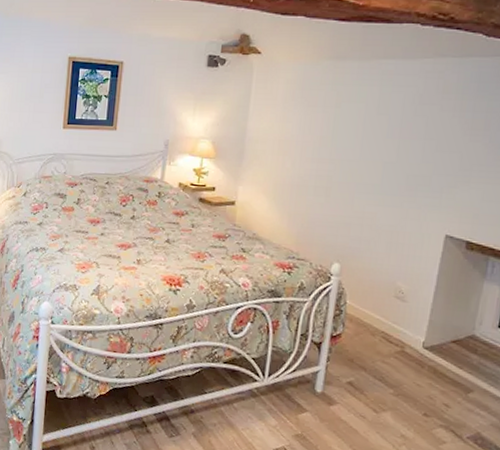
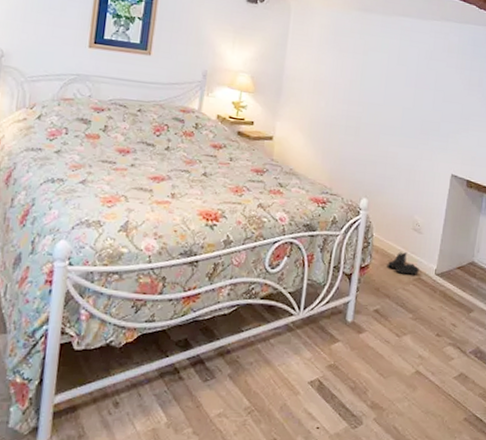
boots: none [363,321,403,347] -> present [387,252,419,275]

